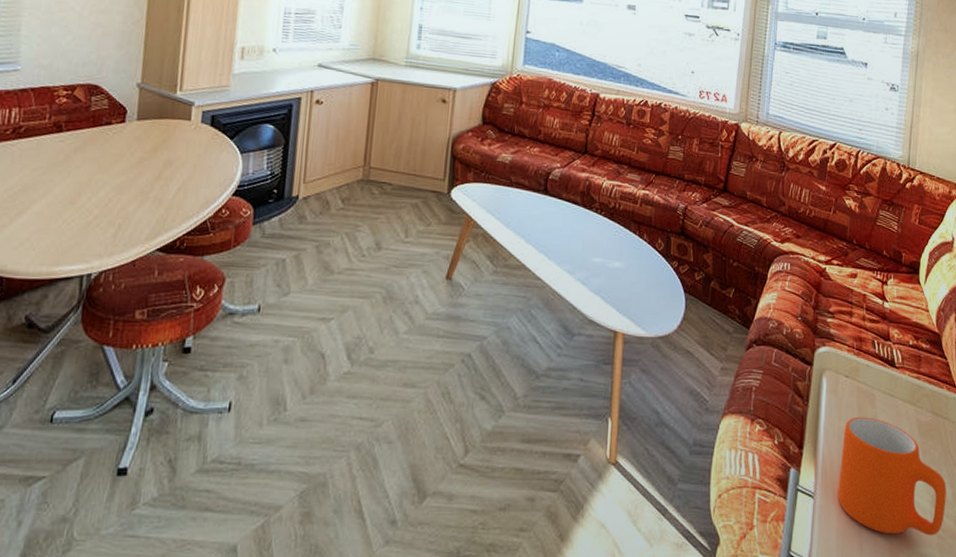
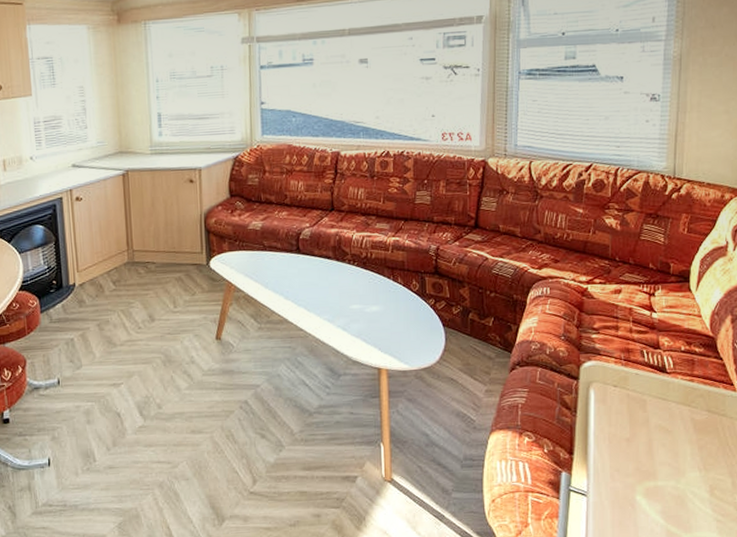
mug: present [837,416,947,536] -> none [611,420,725,522]

